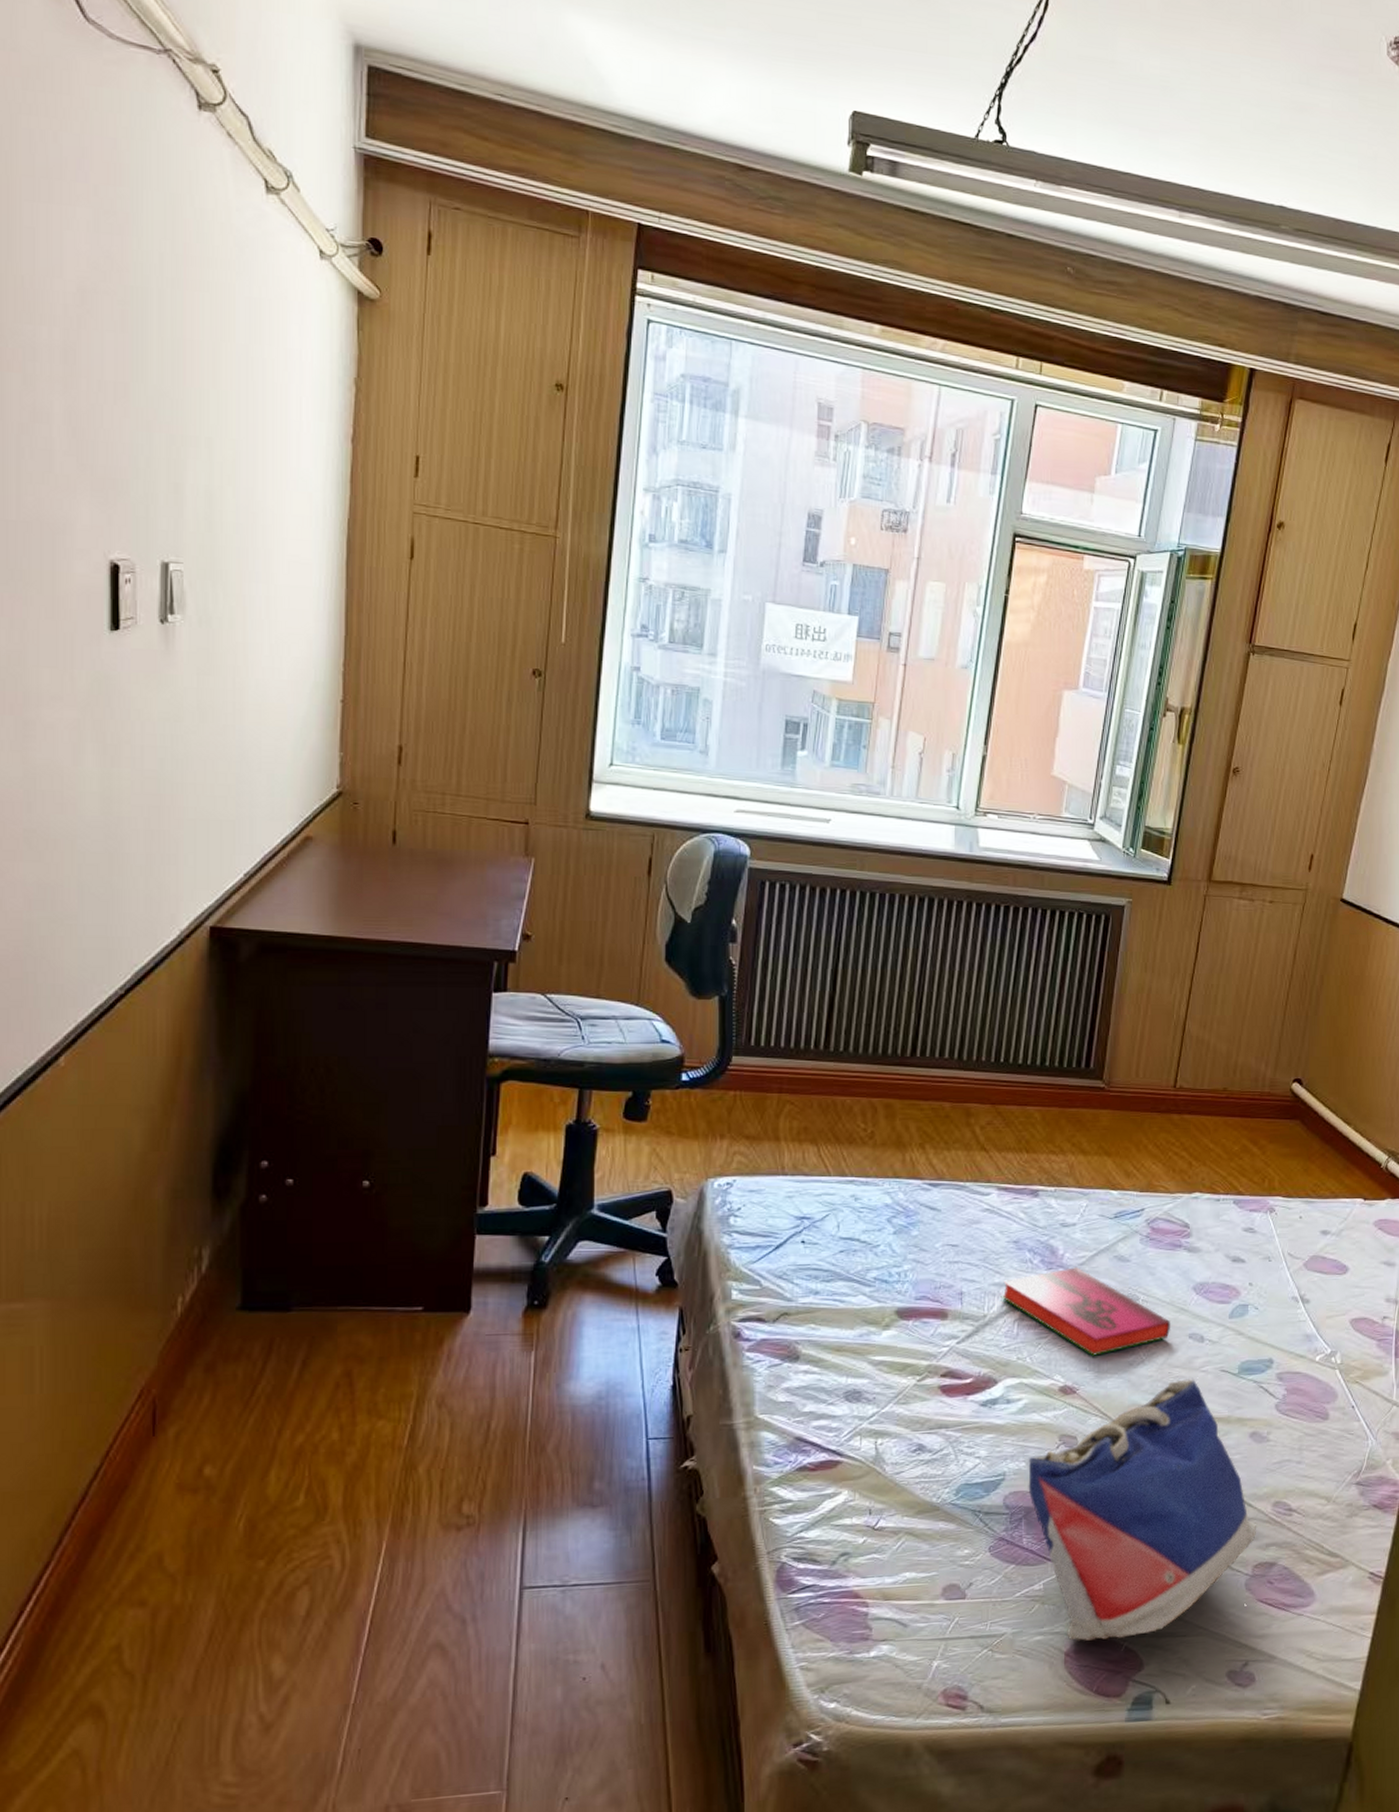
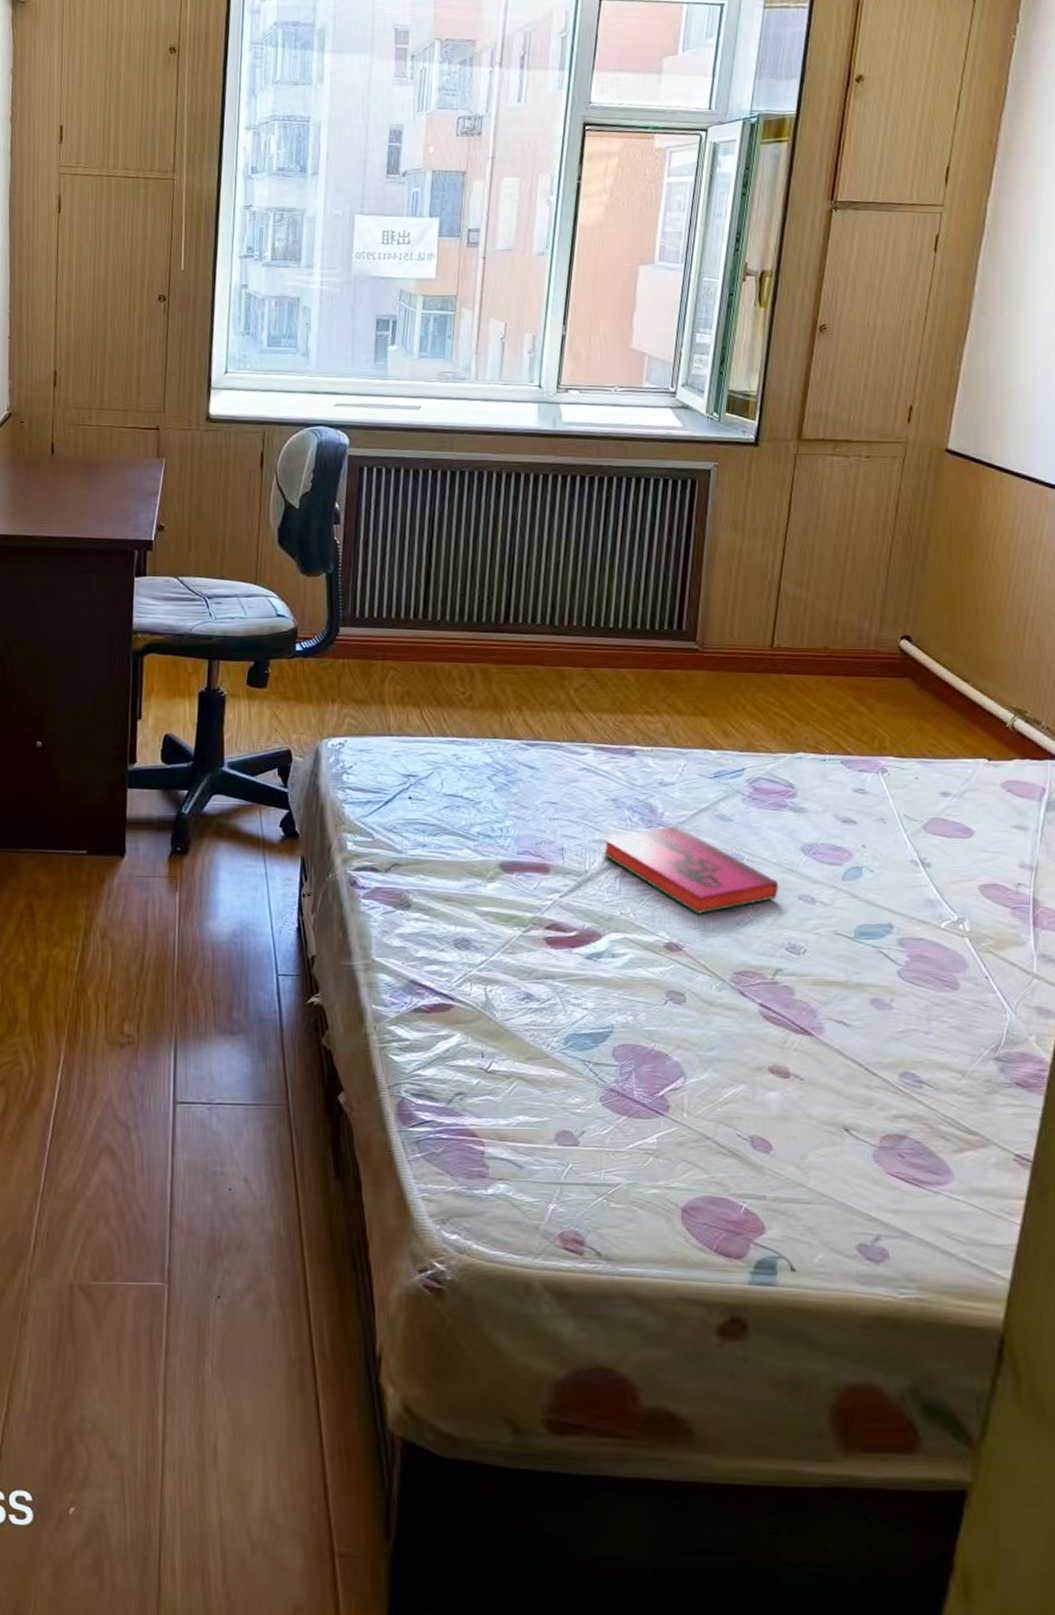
tote bag: present [1028,1379,1257,1641] -> none [636,941,884,1200]

